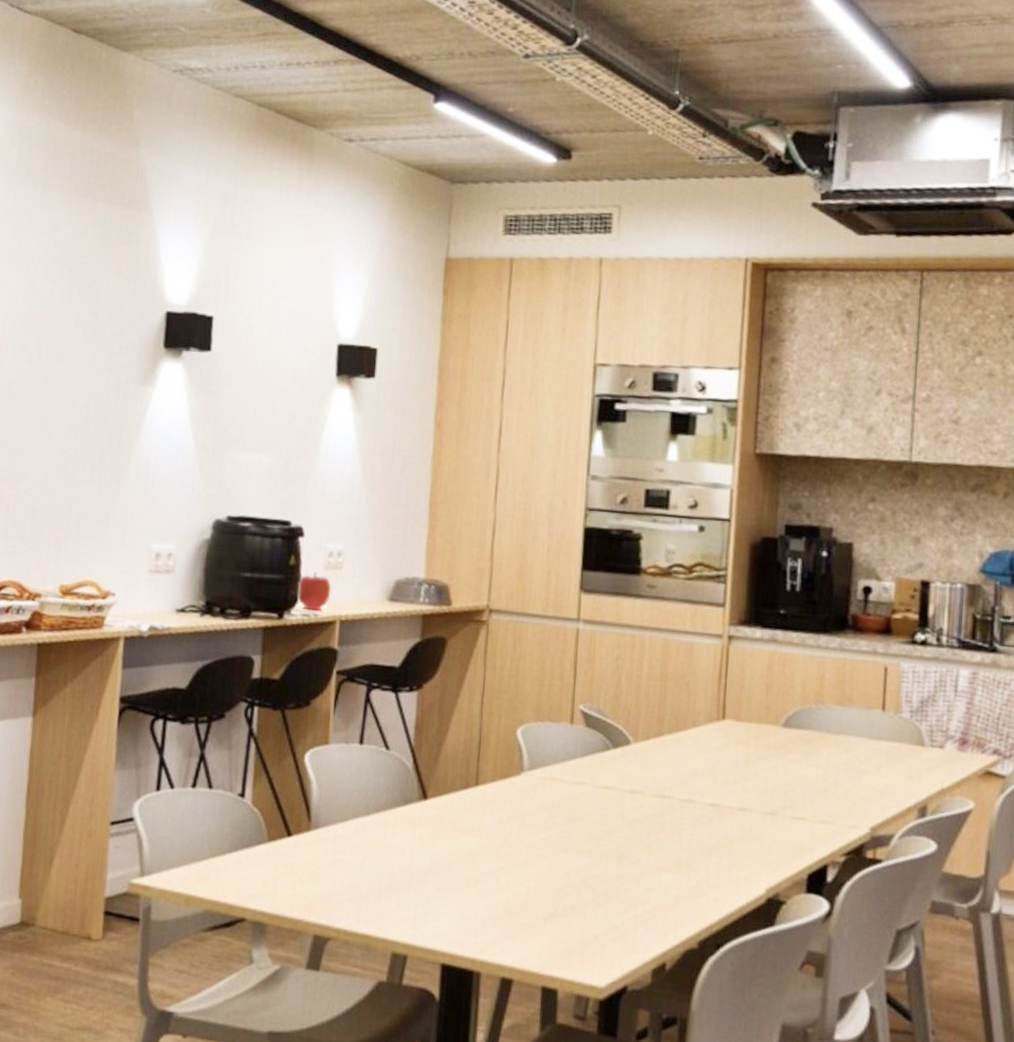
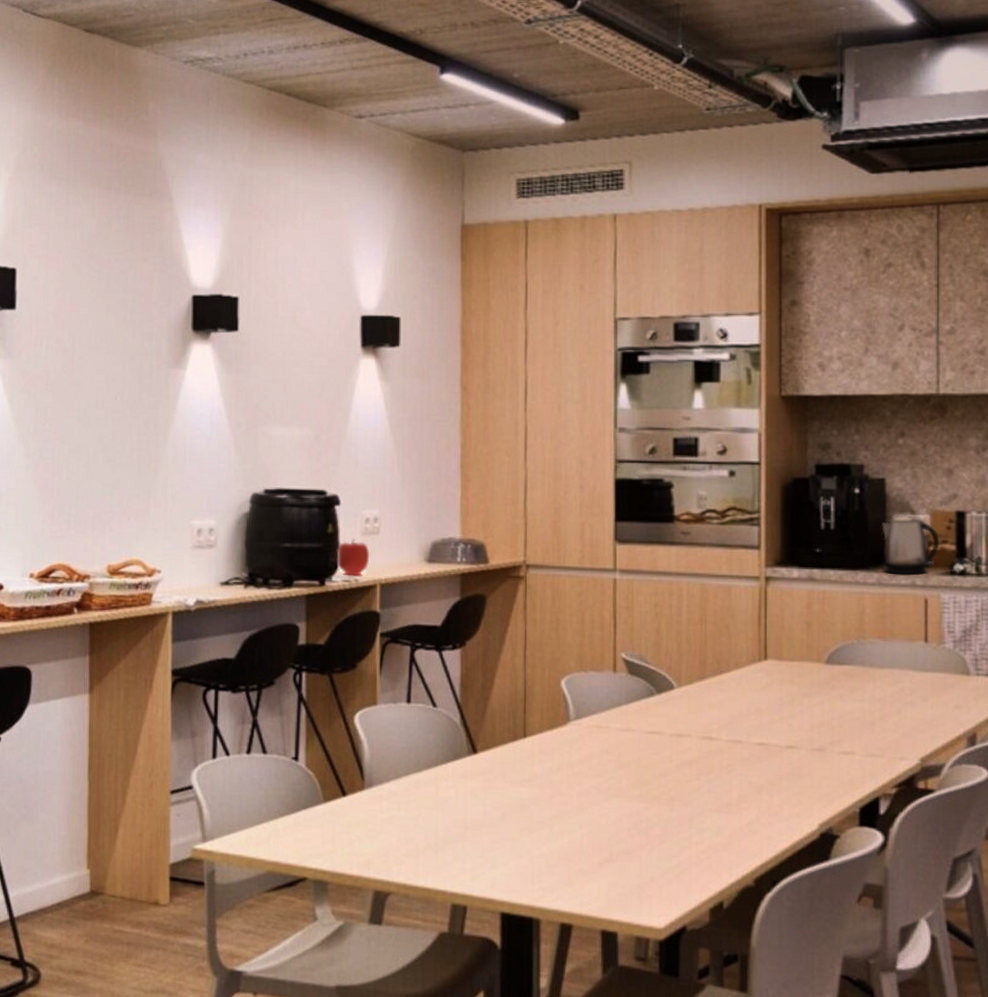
kettle: none [845,581,904,644] -> present [882,515,940,576]

